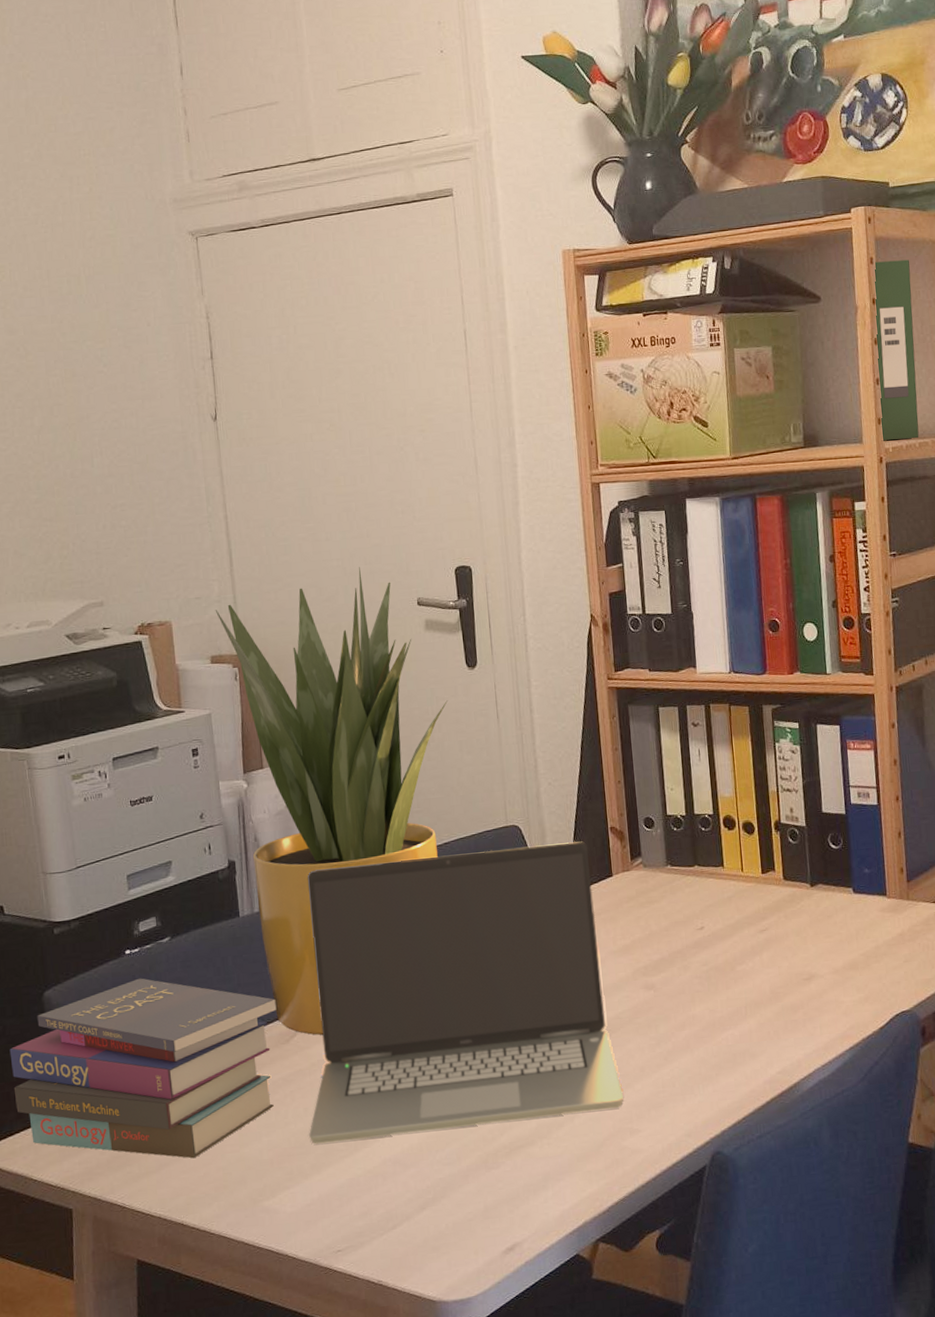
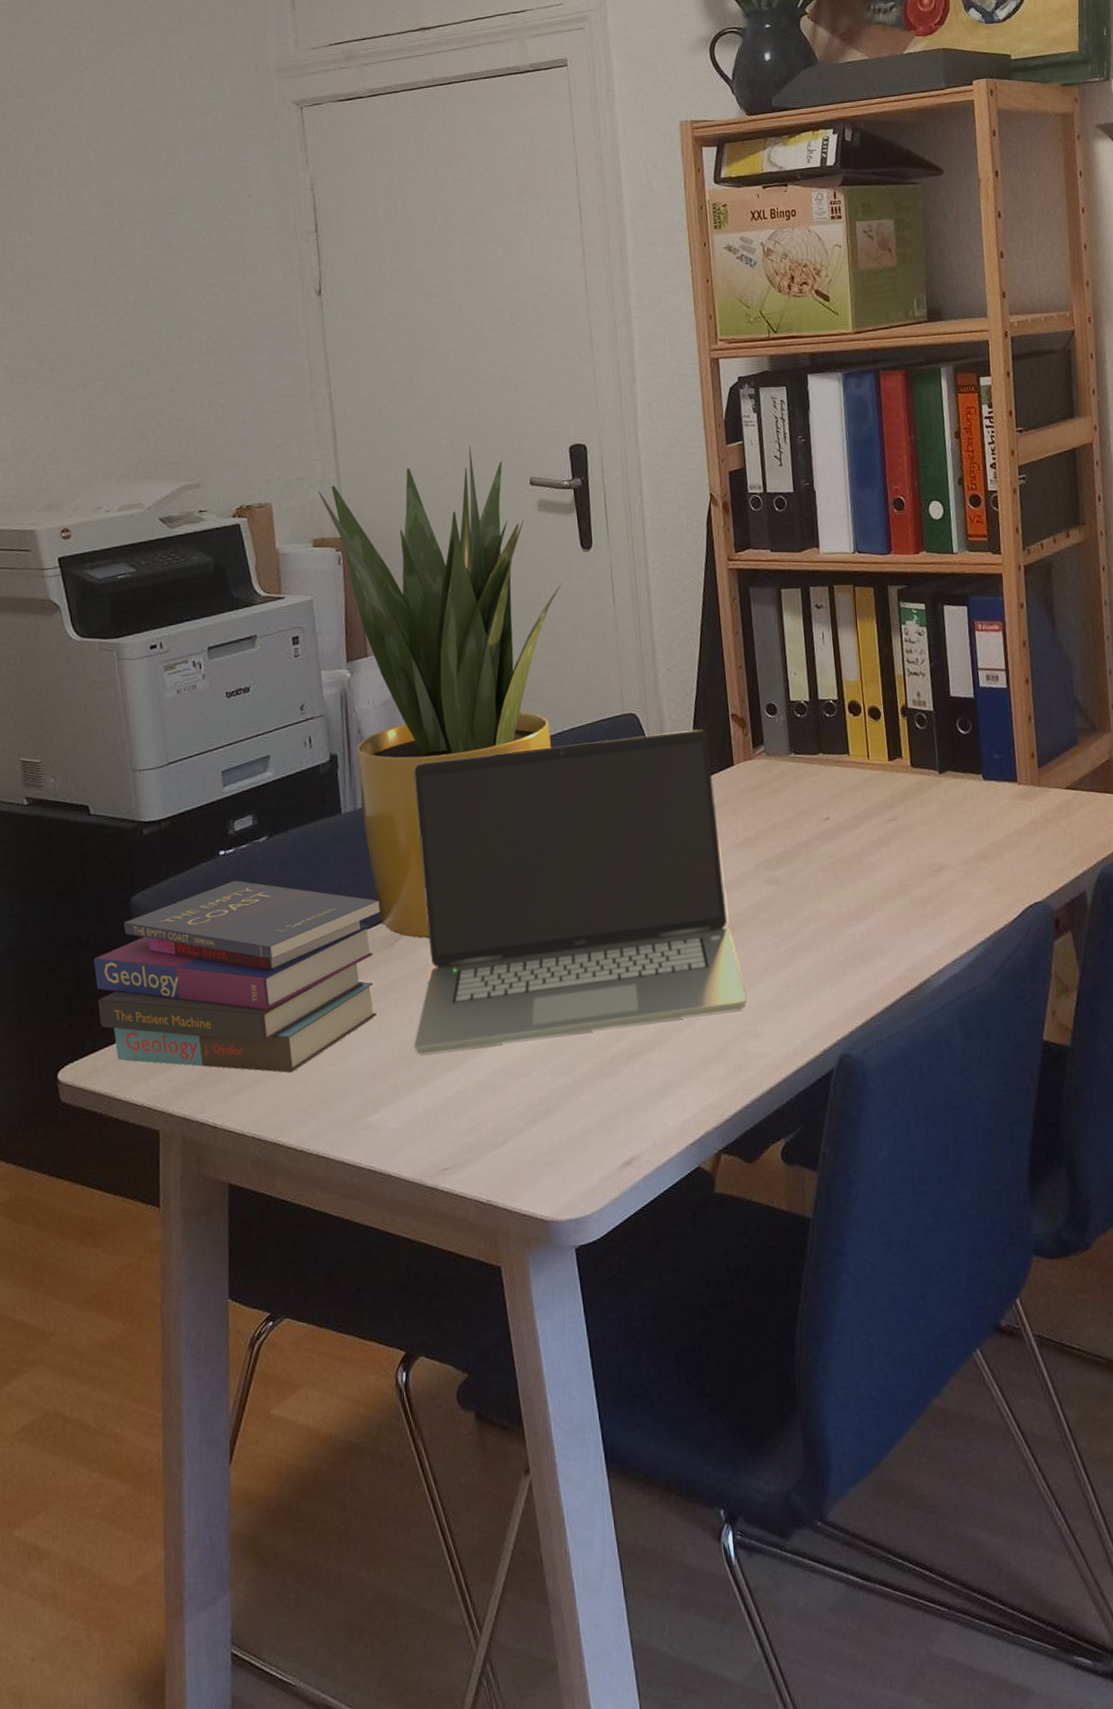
binder: present [875,259,919,441] -> none [997,132,1044,315]

